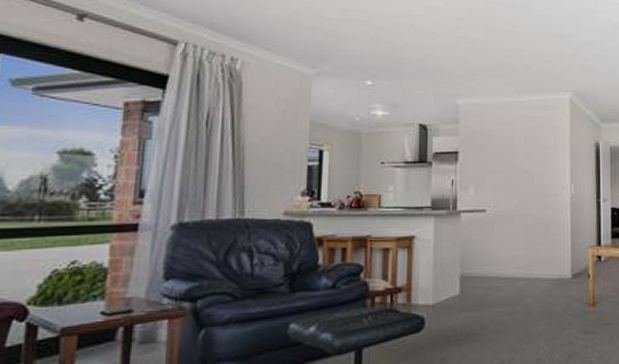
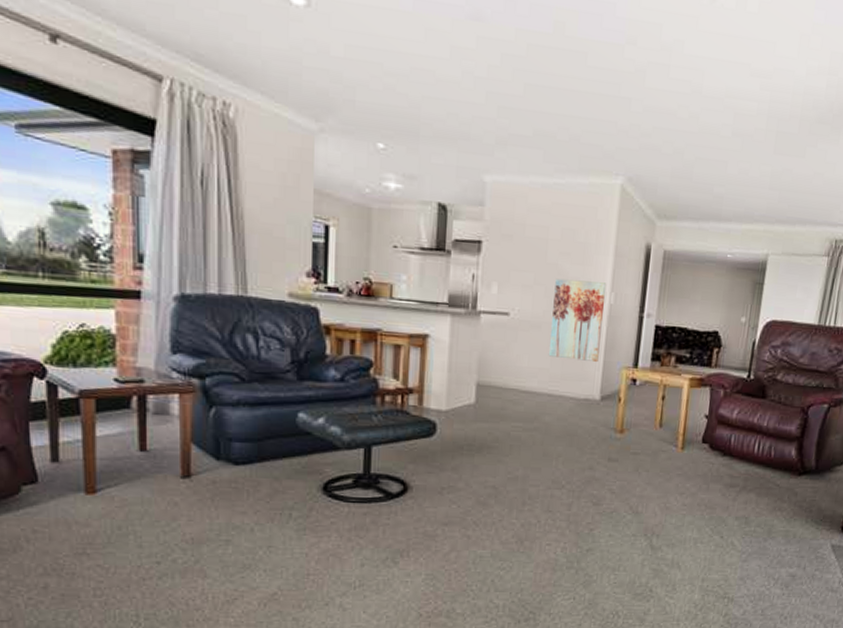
wall art: none [522,177,567,246] -> present [548,278,607,363]

